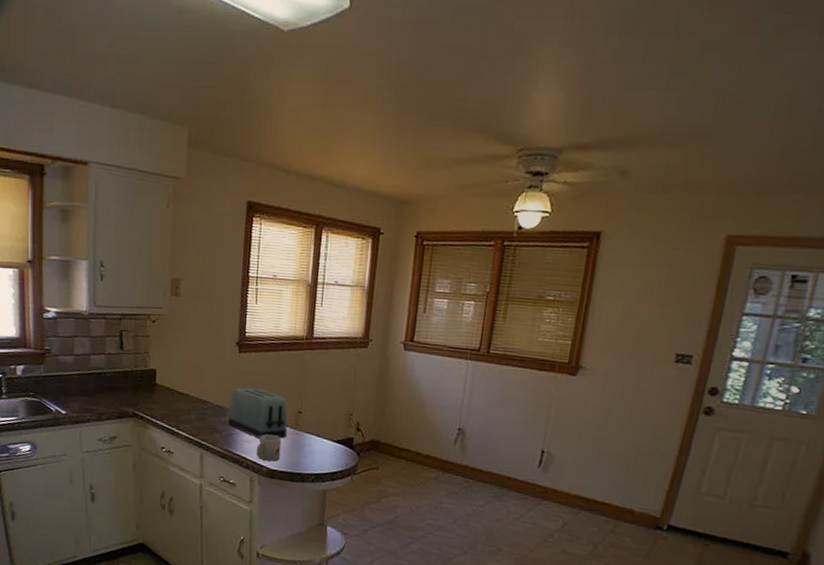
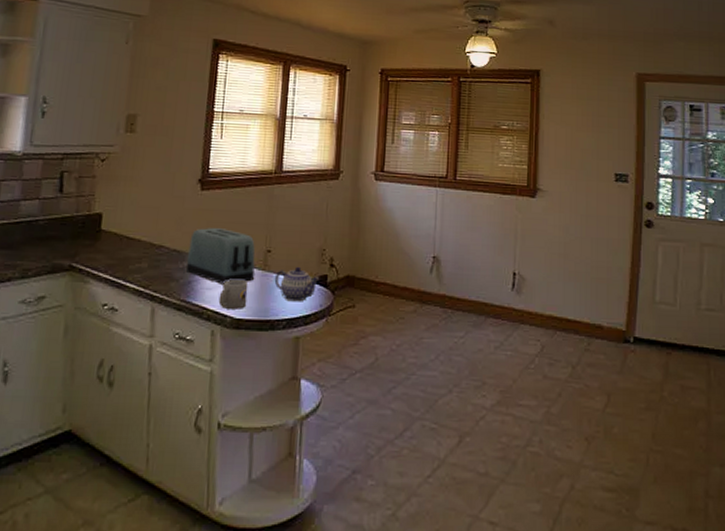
teapot: none [305,428,347,460] -> present [274,266,320,302]

